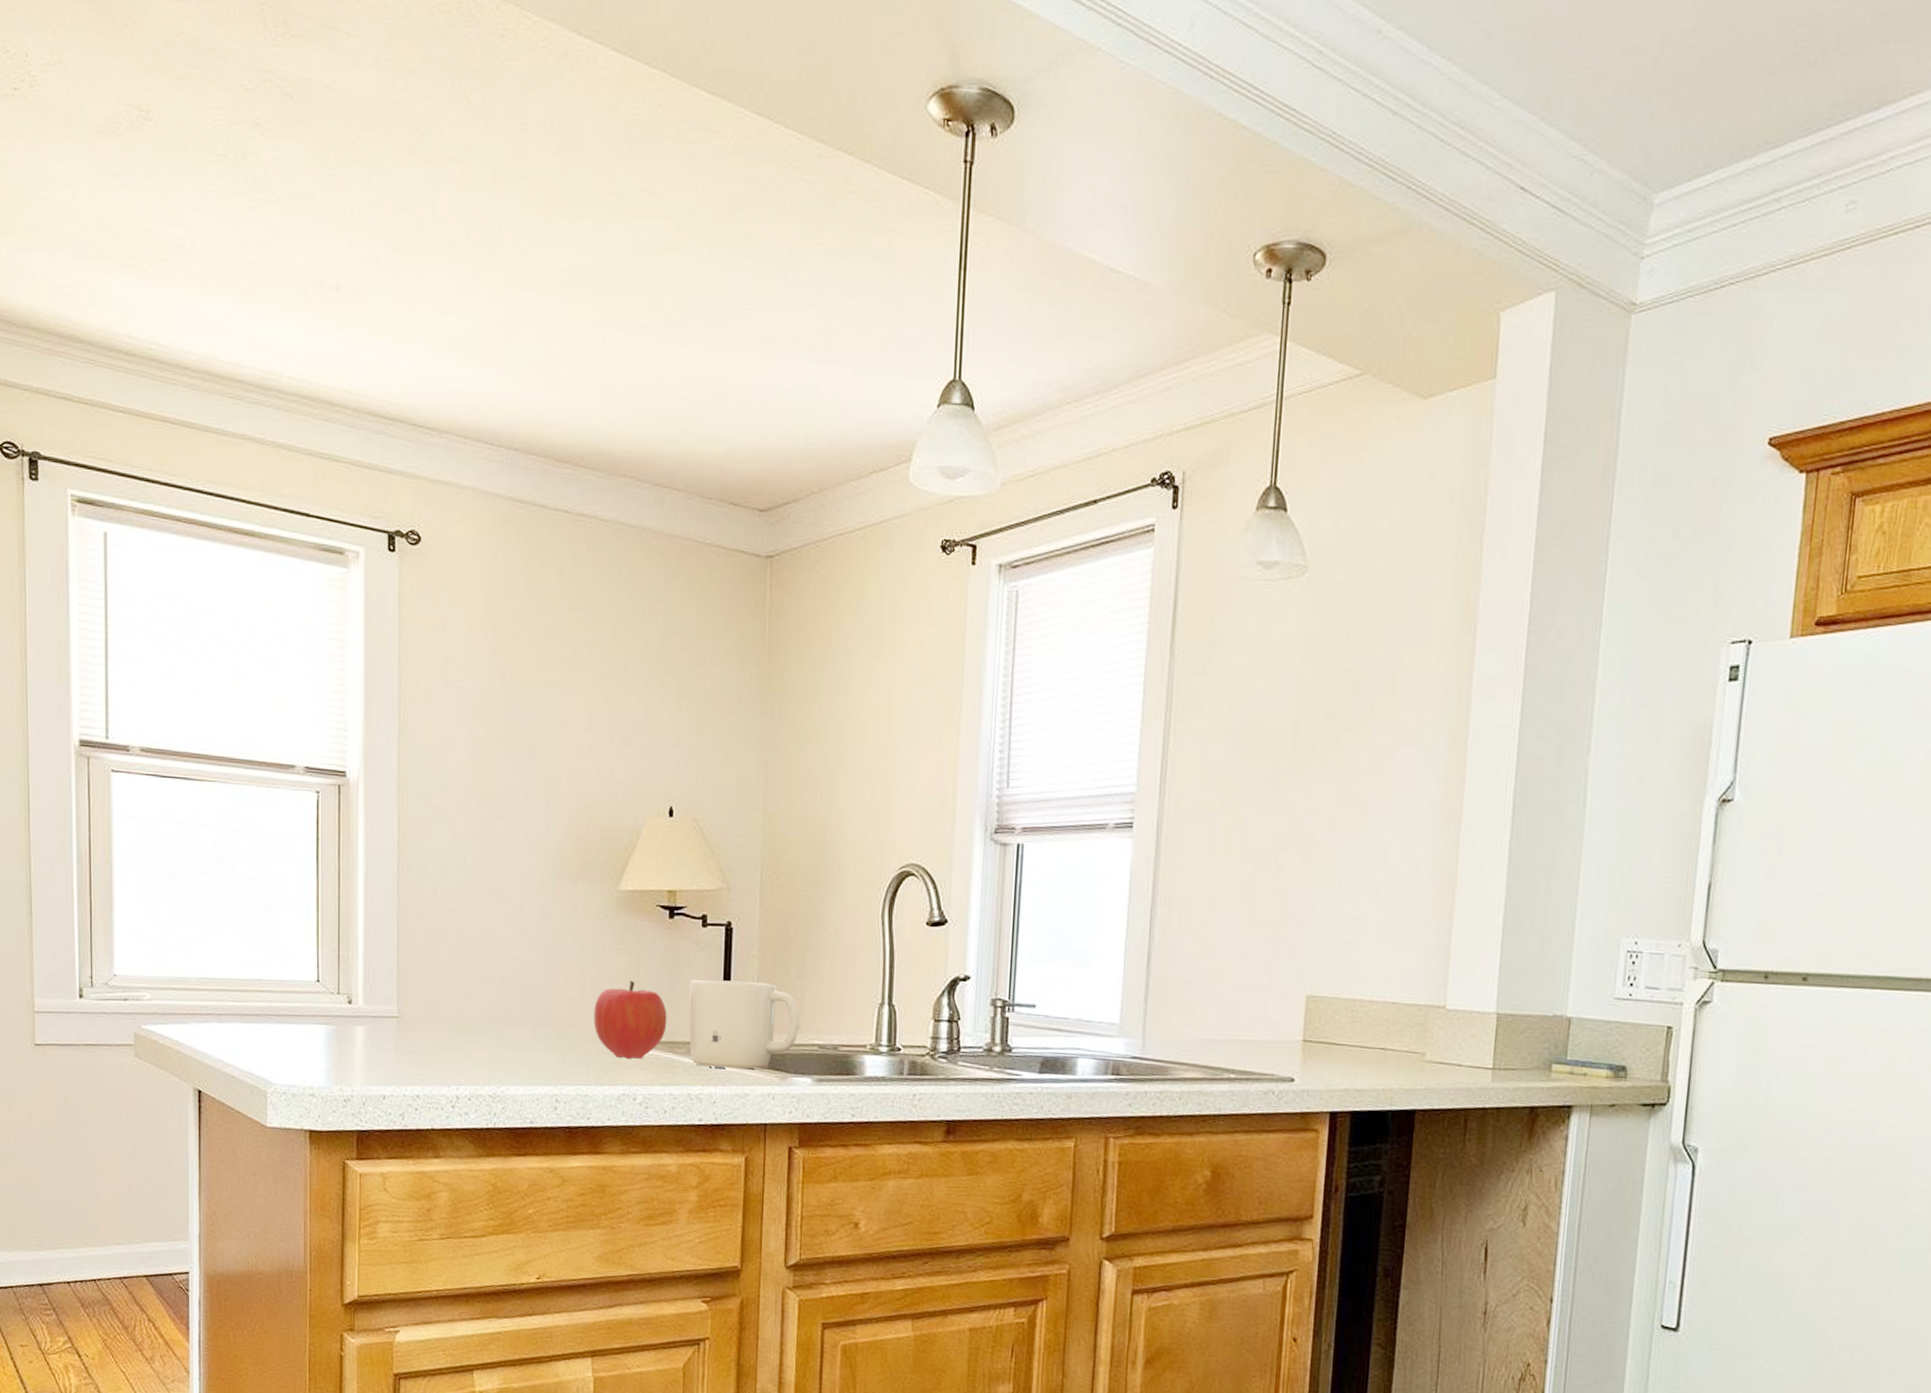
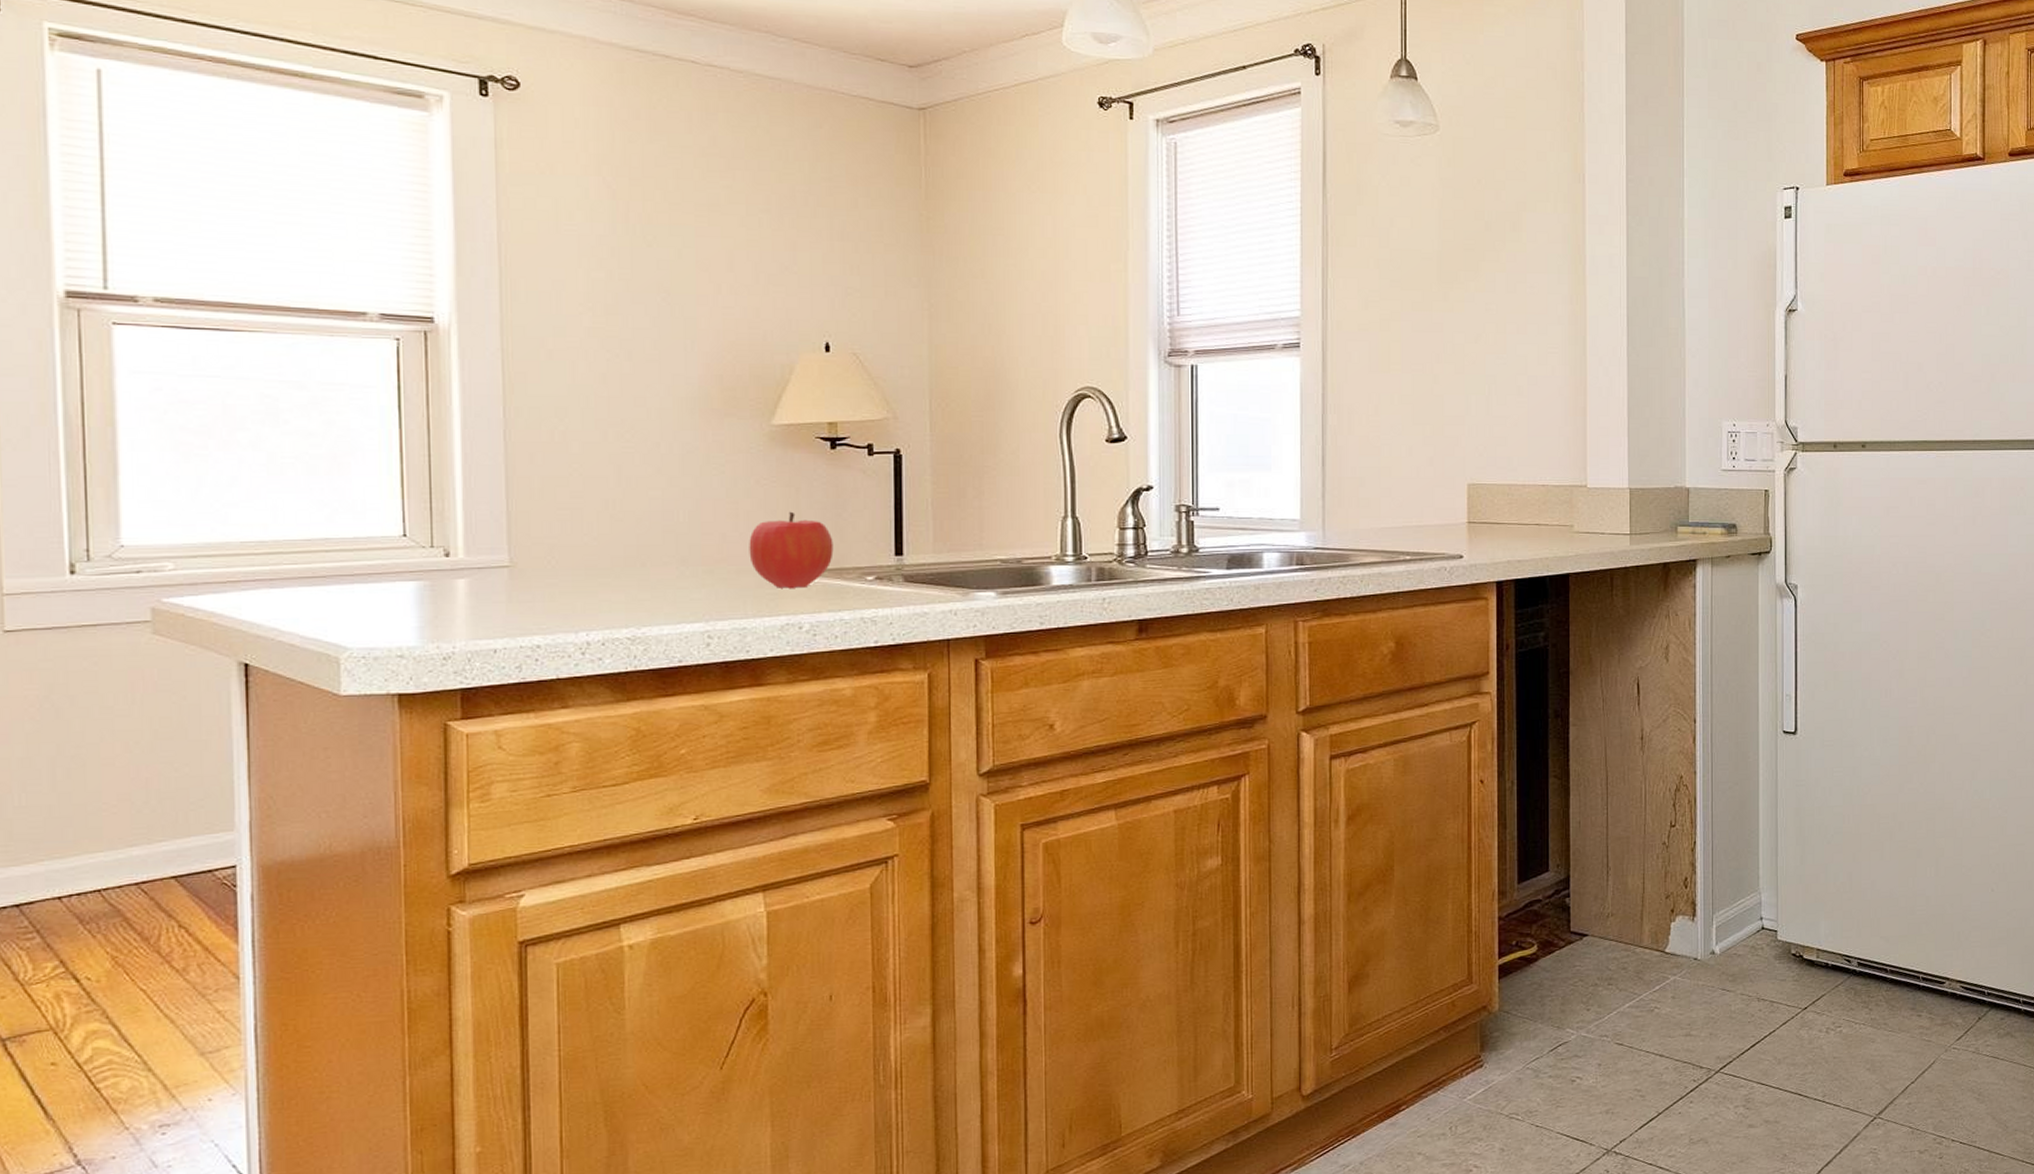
mug: present [688,978,800,1069] -> none [856,505,979,590]

